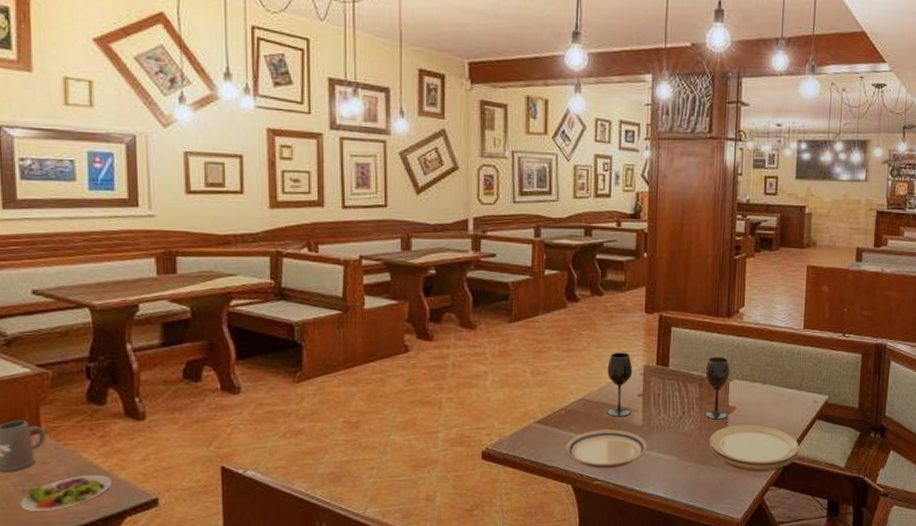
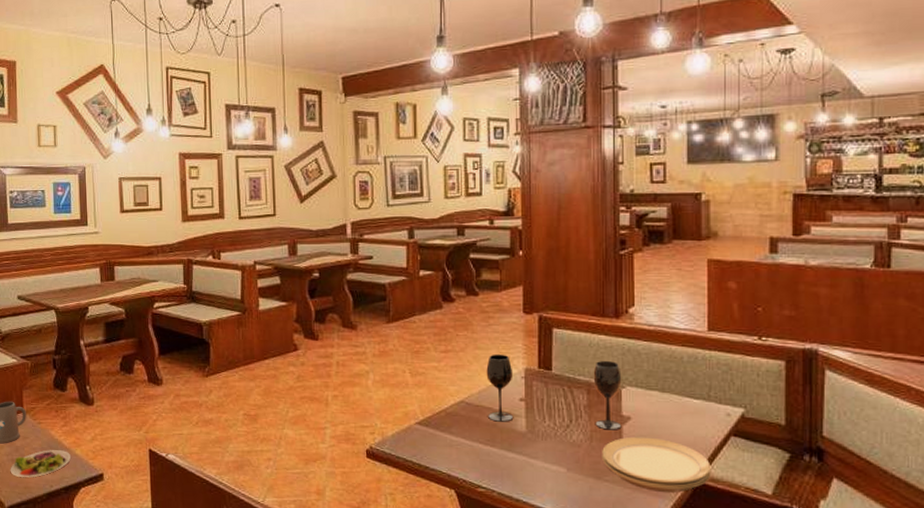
plate: present [566,429,647,469] -> none [447,434,532,476]

